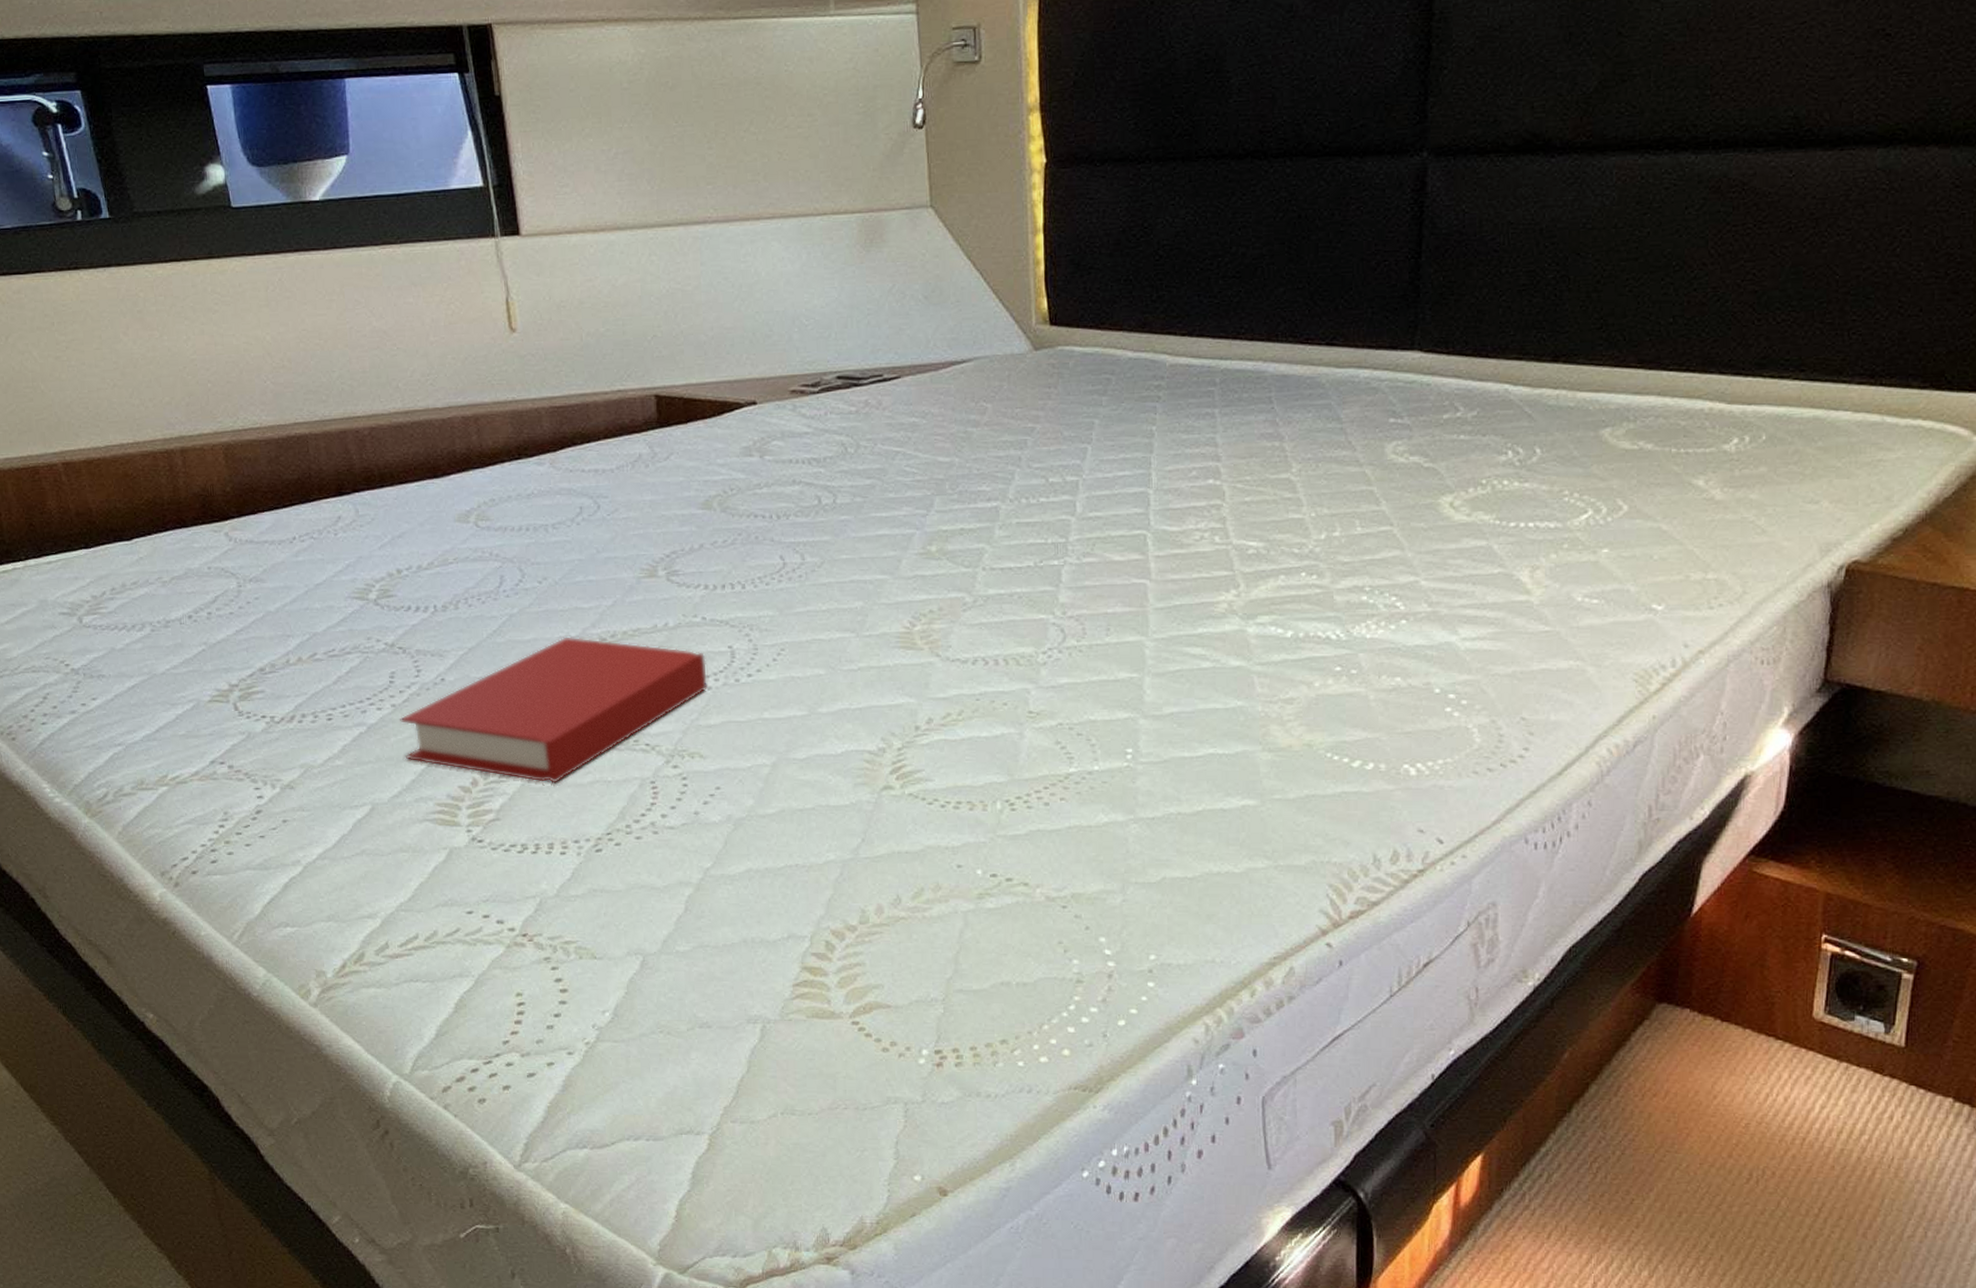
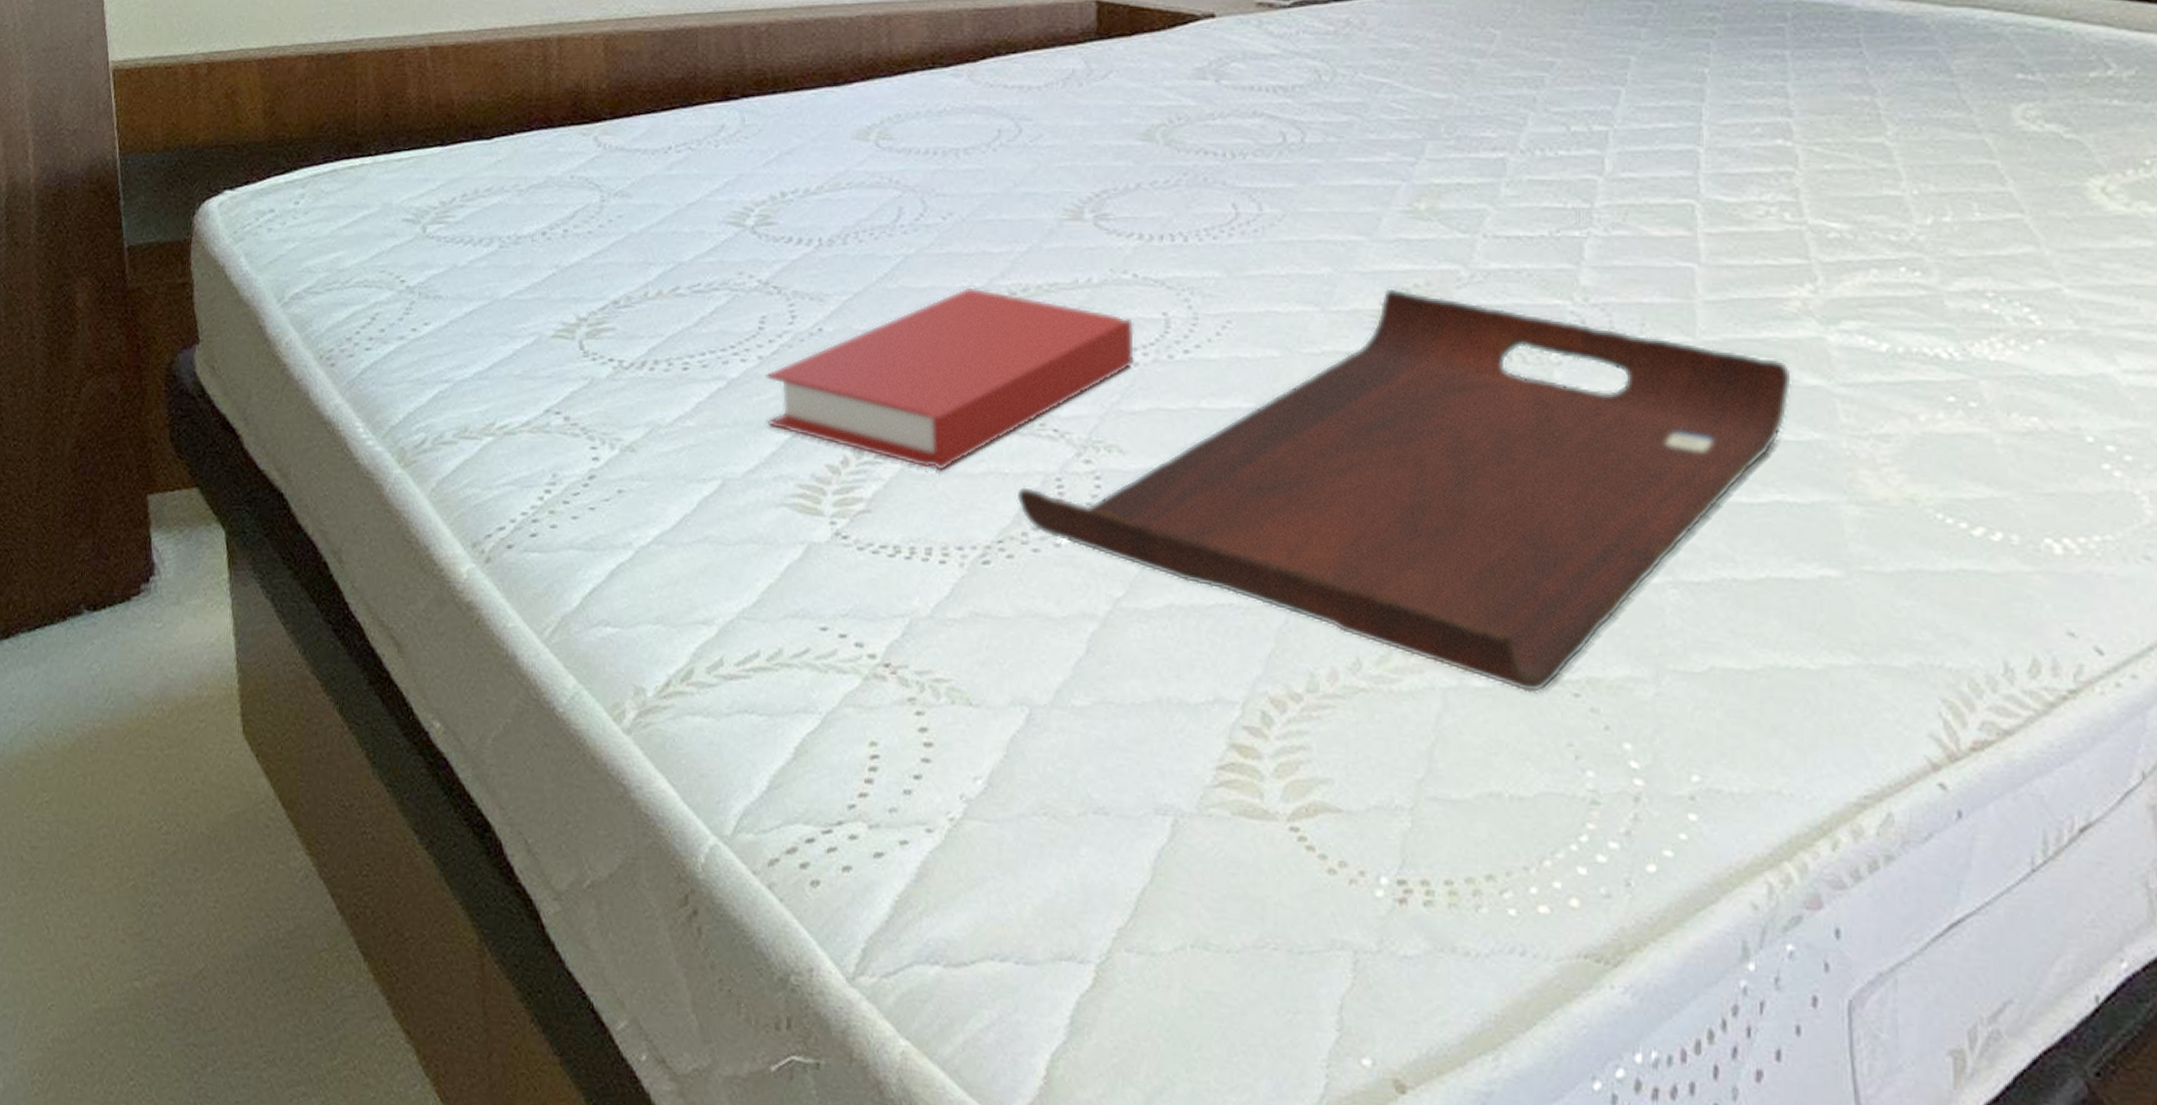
serving tray: none [619,614,1221,909] -> present [1016,288,1792,694]

